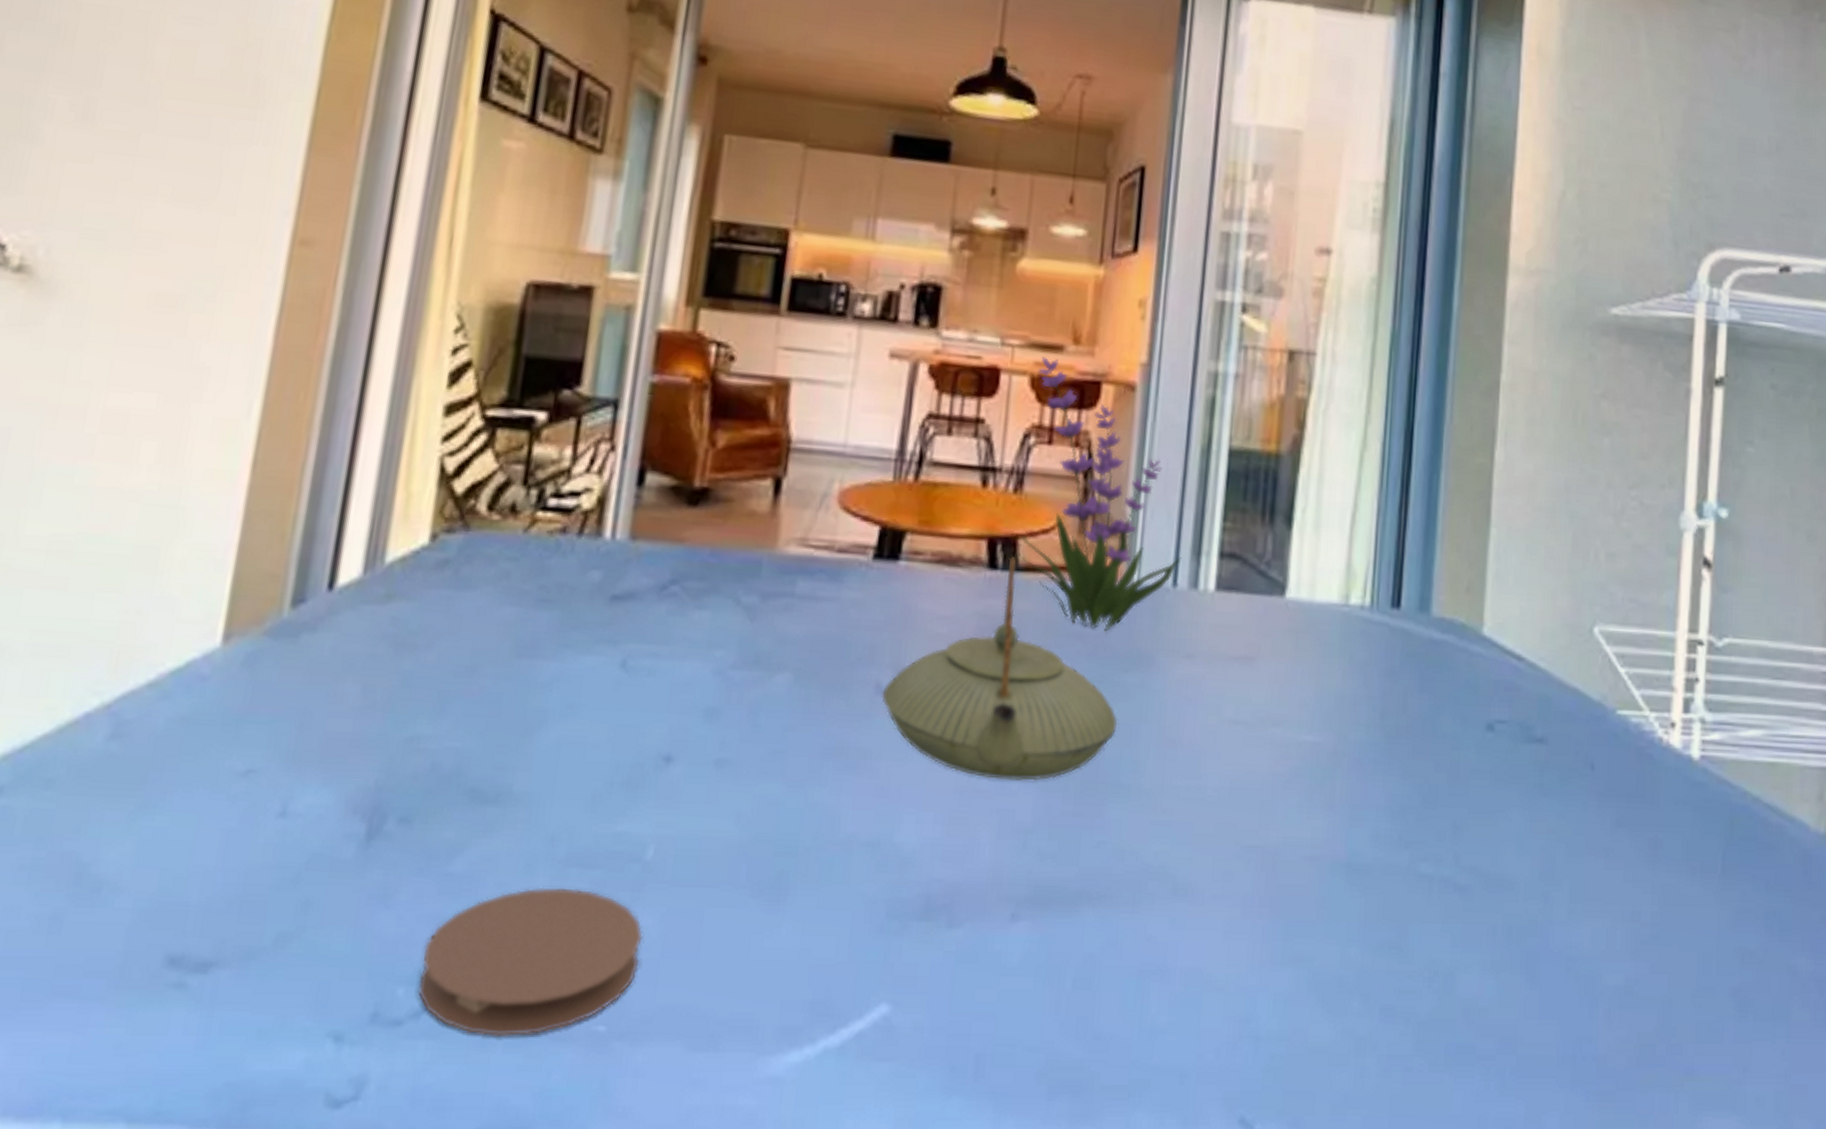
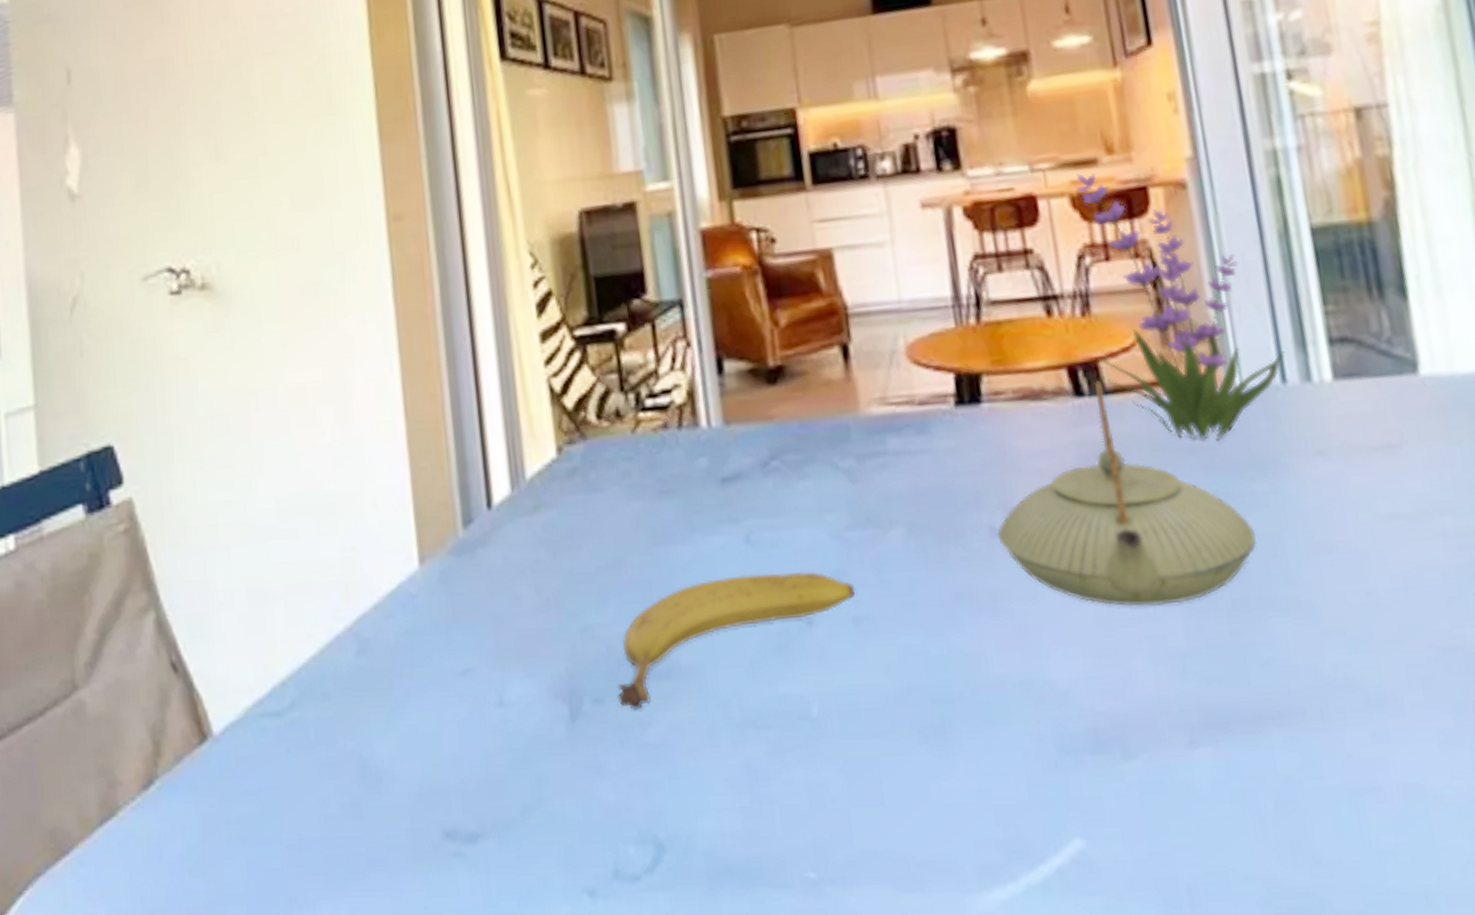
coaster: present [417,887,643,1037] -> none [641,748,832,887]
fruit: none [428,700,726,835] -> present [617,571,856,710]

